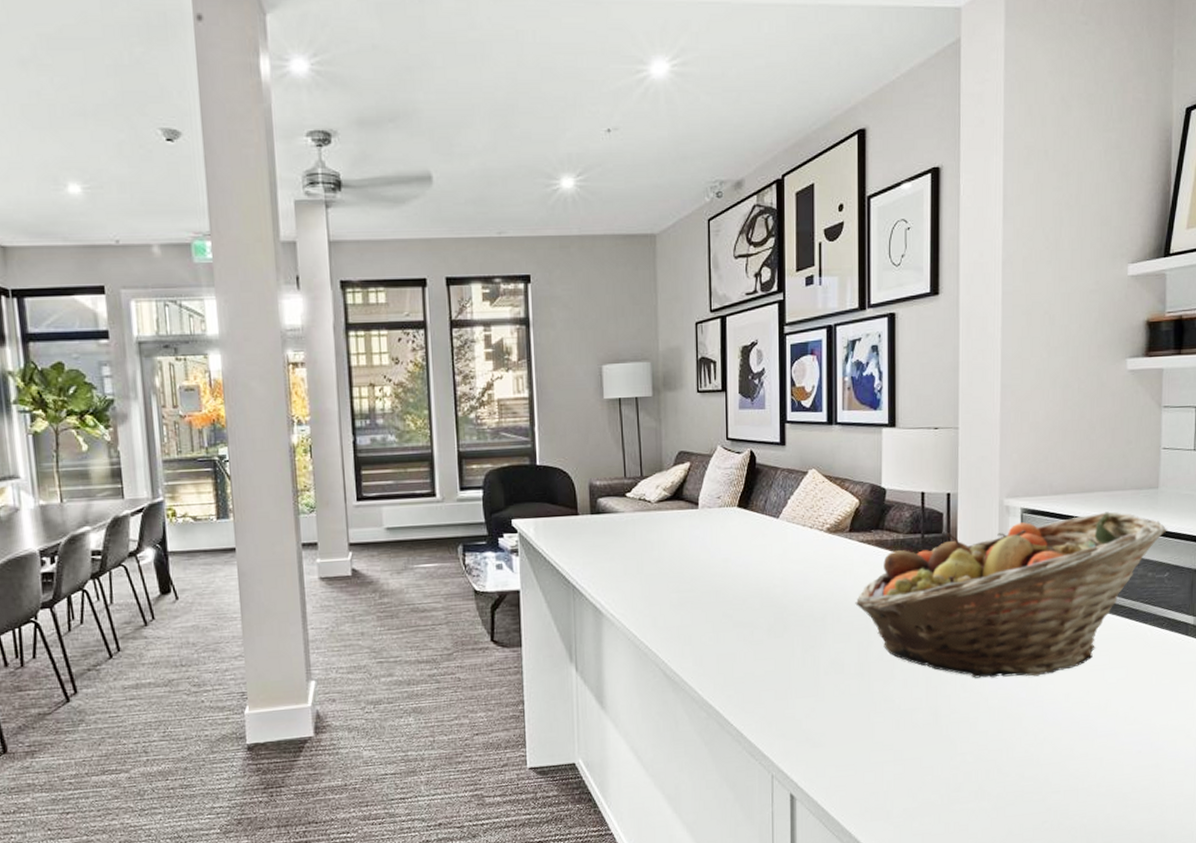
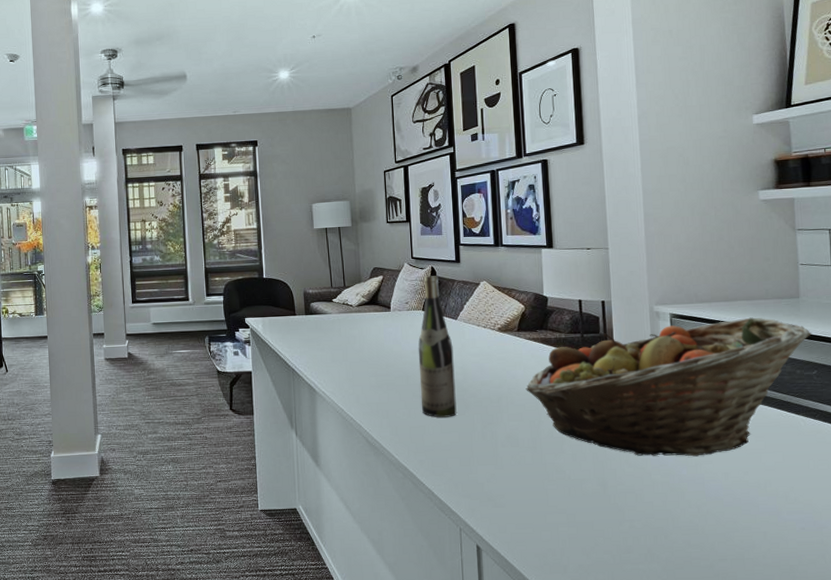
wine bottle: none [730,462,774,642] -> present [418,276,457,418]

